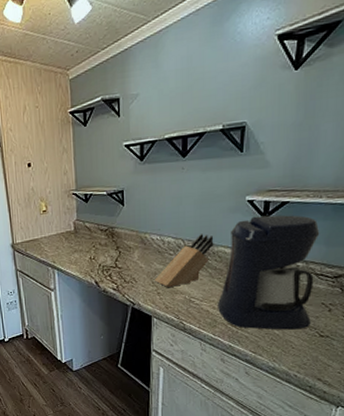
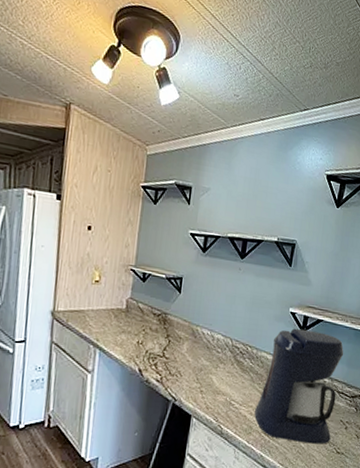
knife block: present [155,234,214,287] -> none [199,336,259,386]

